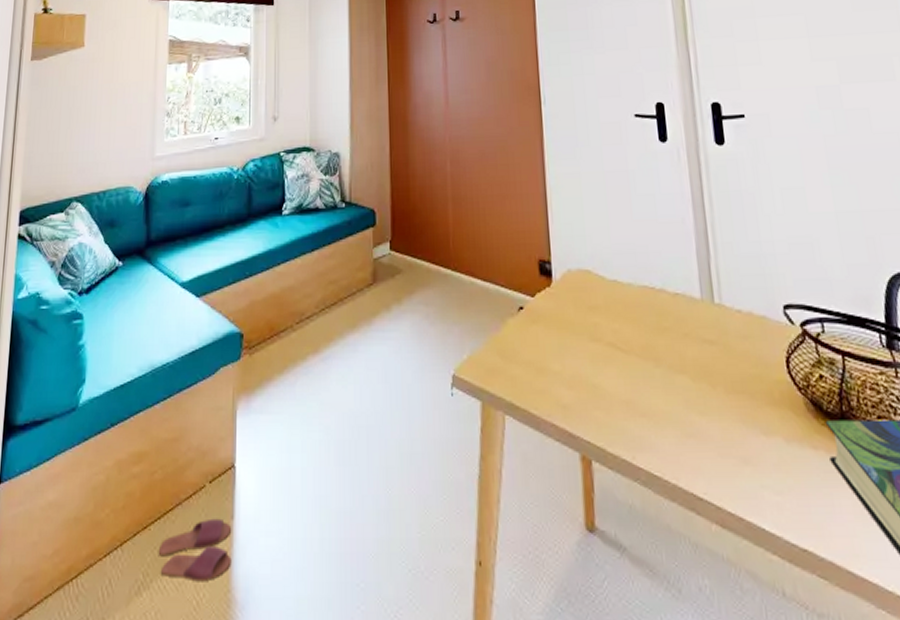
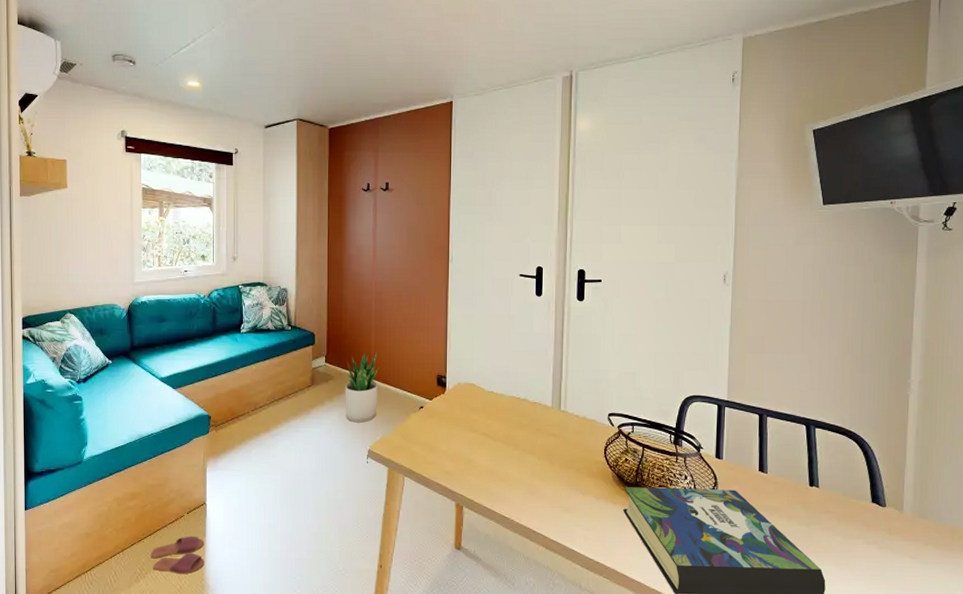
planter: none [417,232,462,335] -> present [345,352,379,423]

